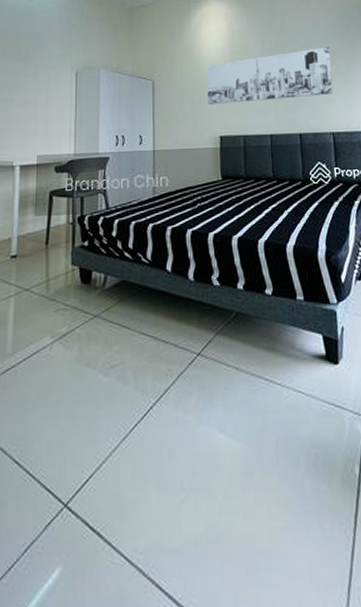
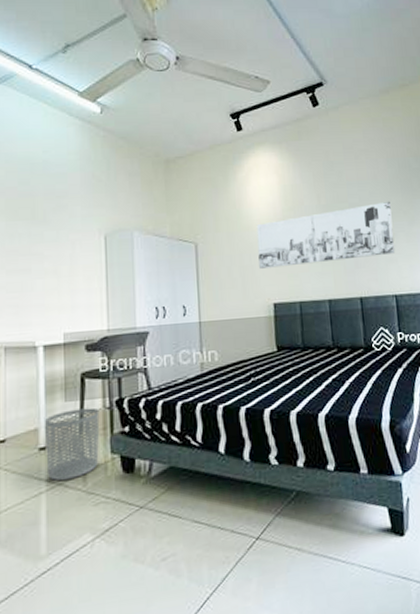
waste bin: none [16,222,64,286] -> present [45,407,100,481]

